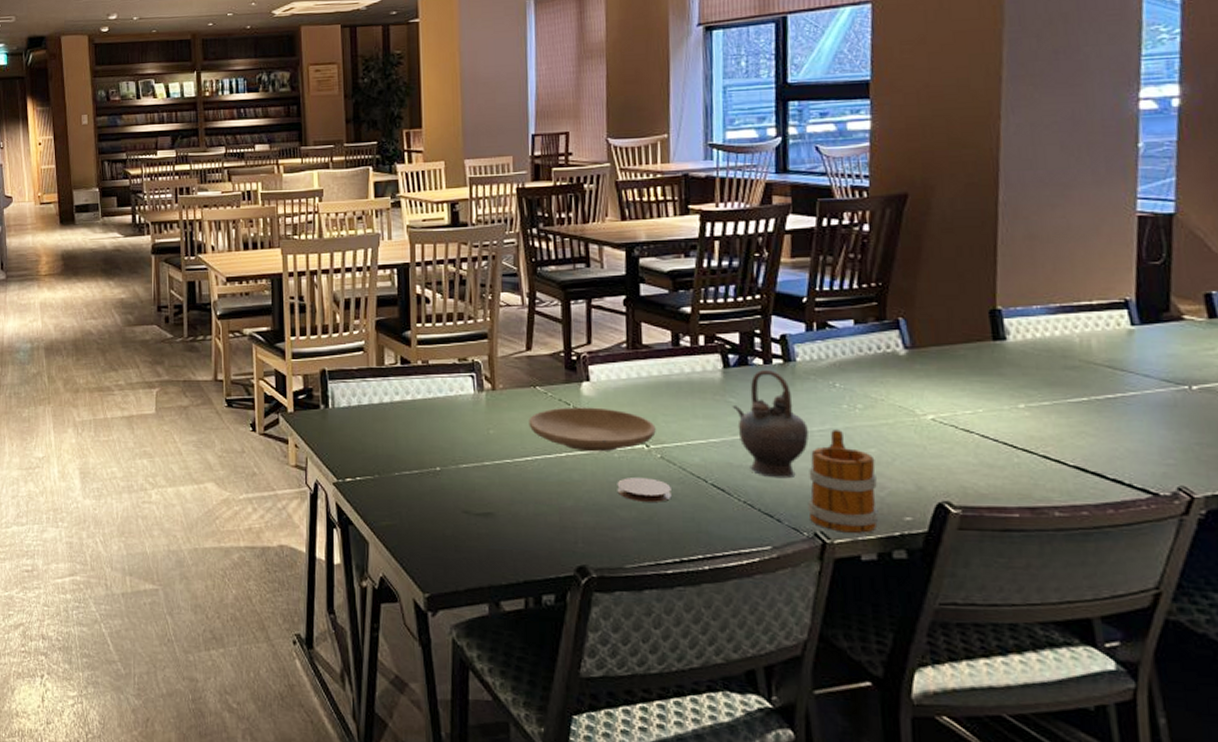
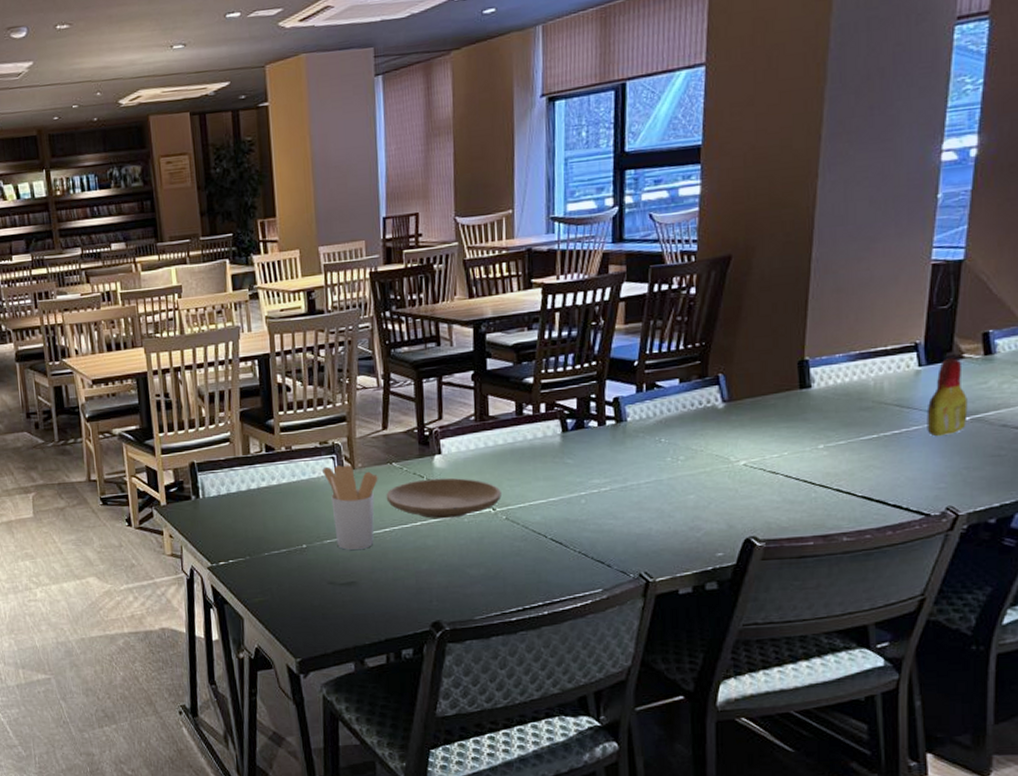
utensil holder: none [461,385,520,477] -> present [322,465,378,550]
coaster: present [617,478,672,502] -> none [467,538,515,560]
teapot: present [732,369,810,479] -> none [569,430,637,529]
mug: present [807,430,879,533] -> none [634,480,695,572]
bottle: none [1145,319,1195,405] -> present [927,358,968,437]

